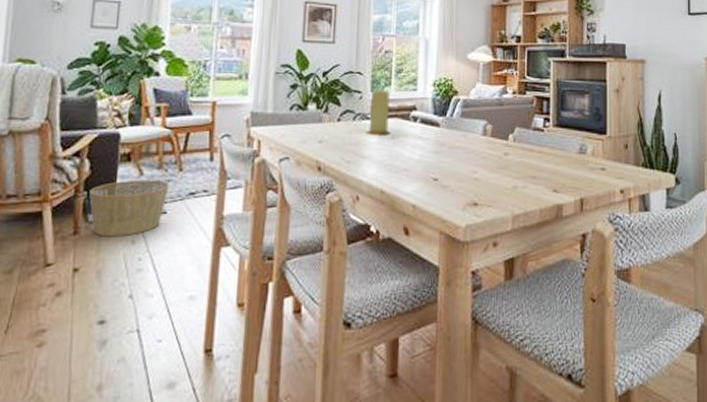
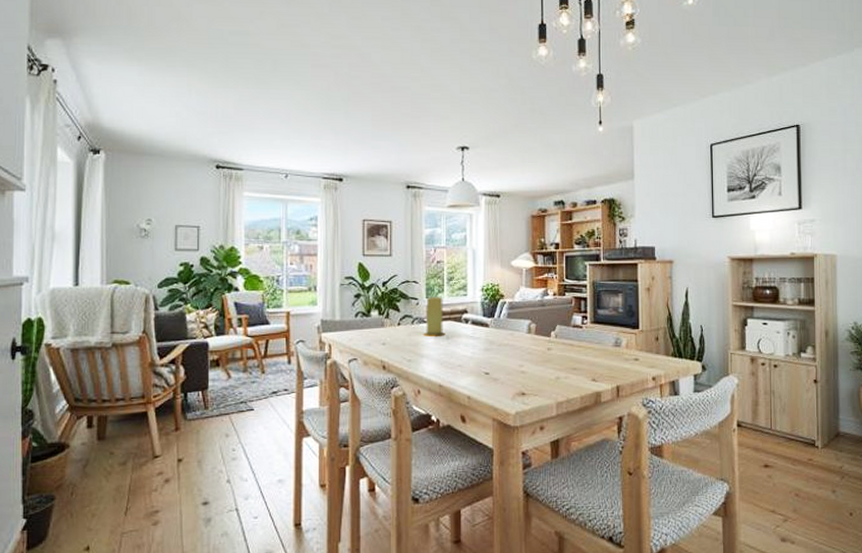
basket: present [89,179,170,237] -> none [186,381,254,432]

